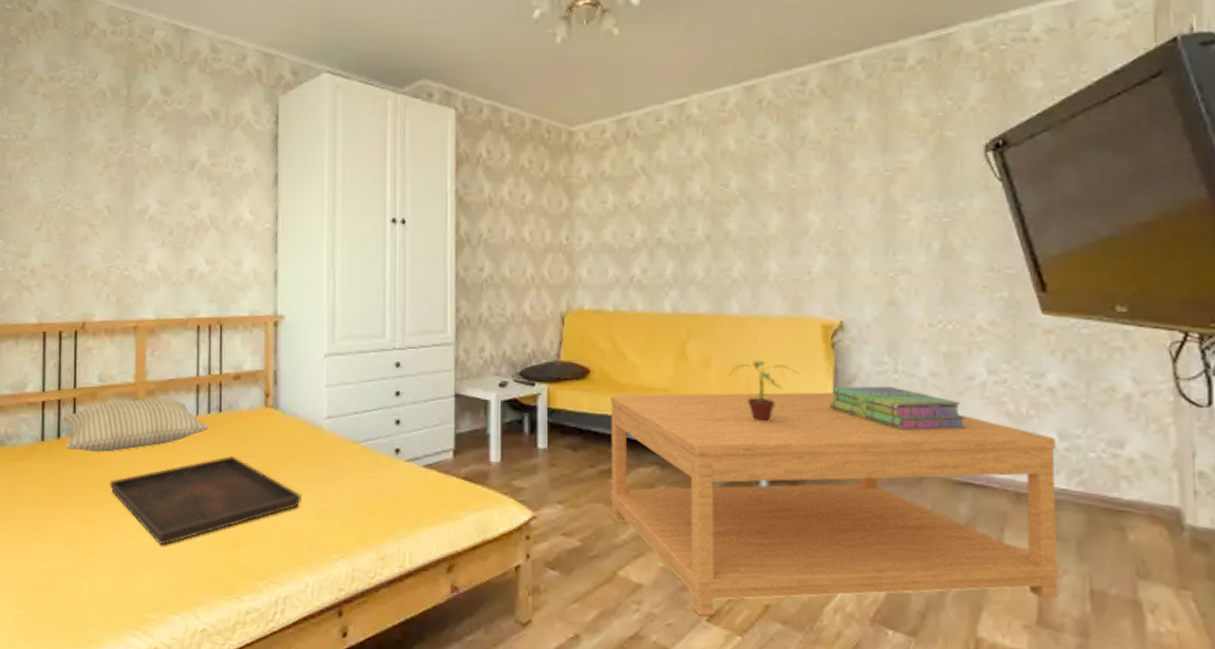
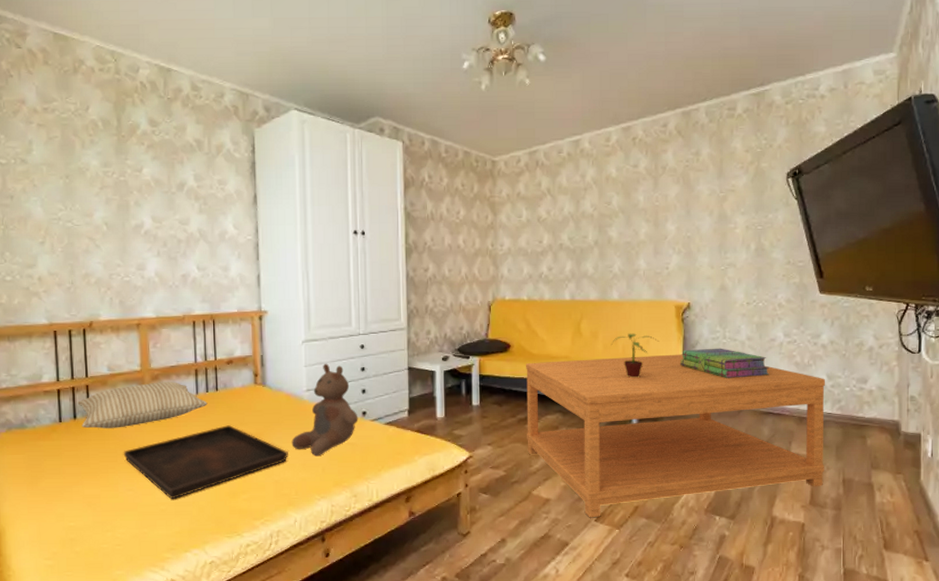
bear: none [306,384,390,504] -> present [291,363,359,457]

